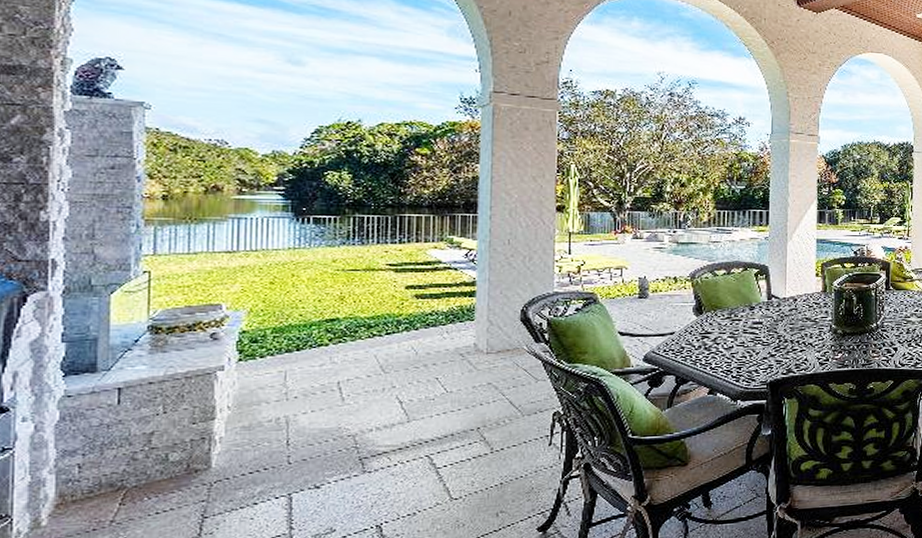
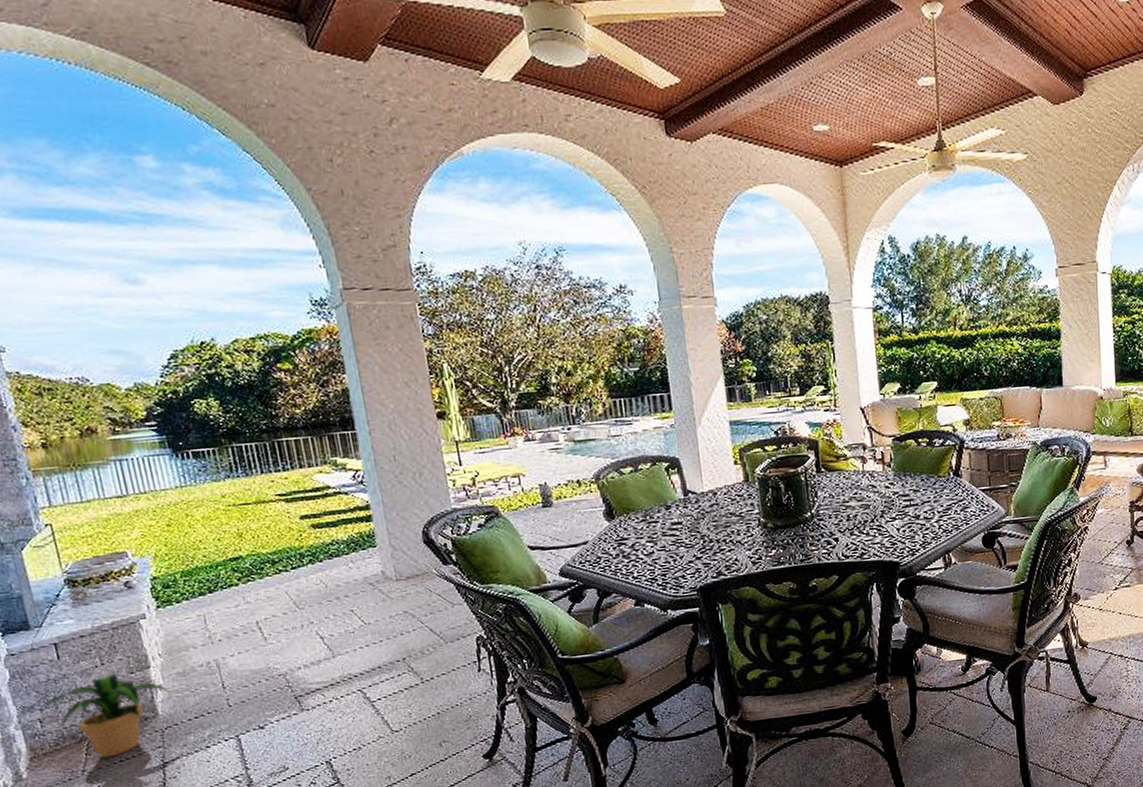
potted plant: none [88,422,230,509] -> present [44,673,170,758]

